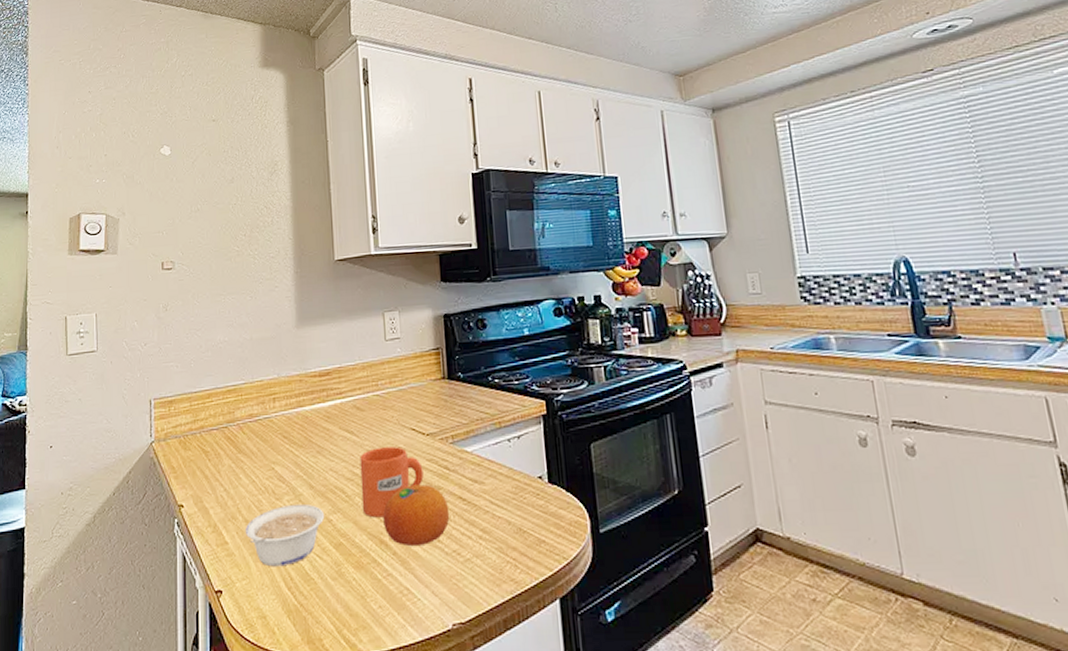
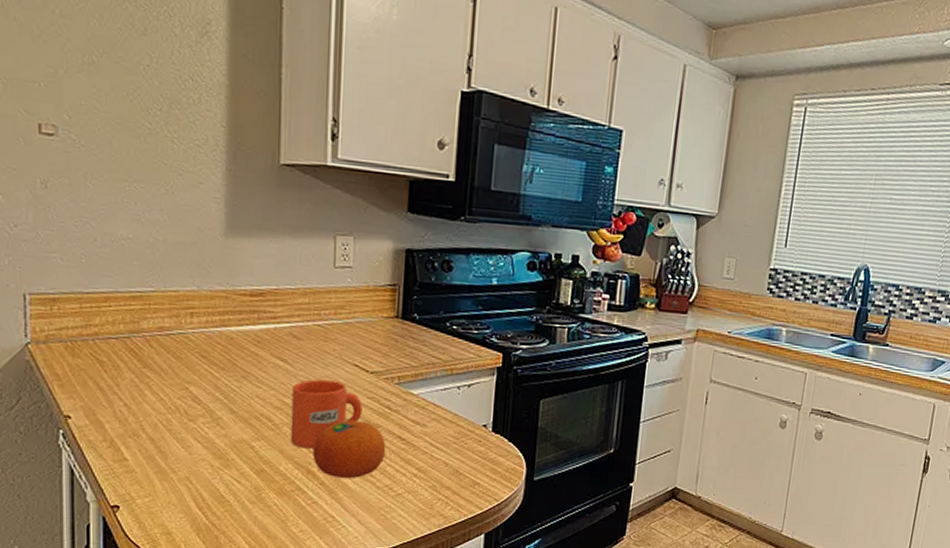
legume: present [245,503,325,567] -> none [149,427,247,487]

